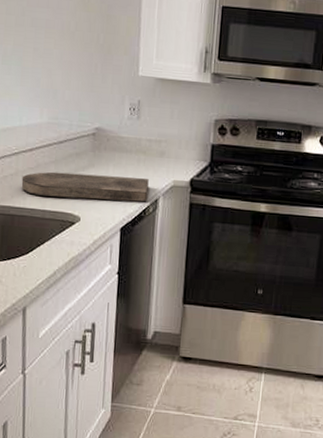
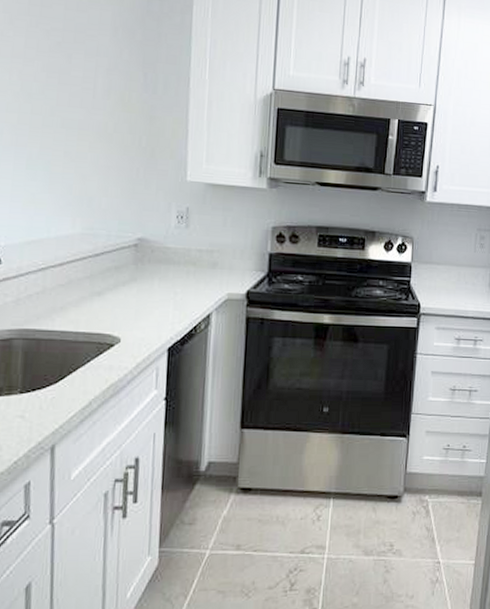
cutting board: present [21,172,149,202] -> none [49,288,200,319]

